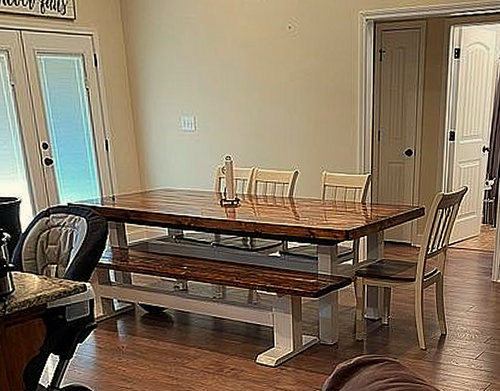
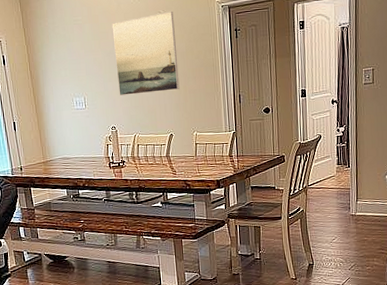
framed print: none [232,19,310,119] -> present [112,11,180,95]

